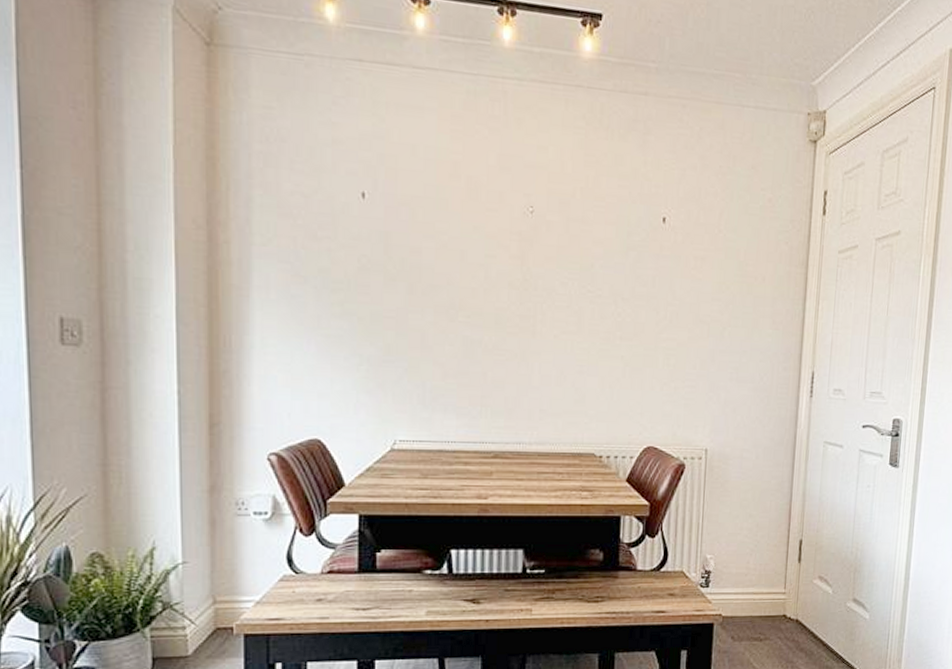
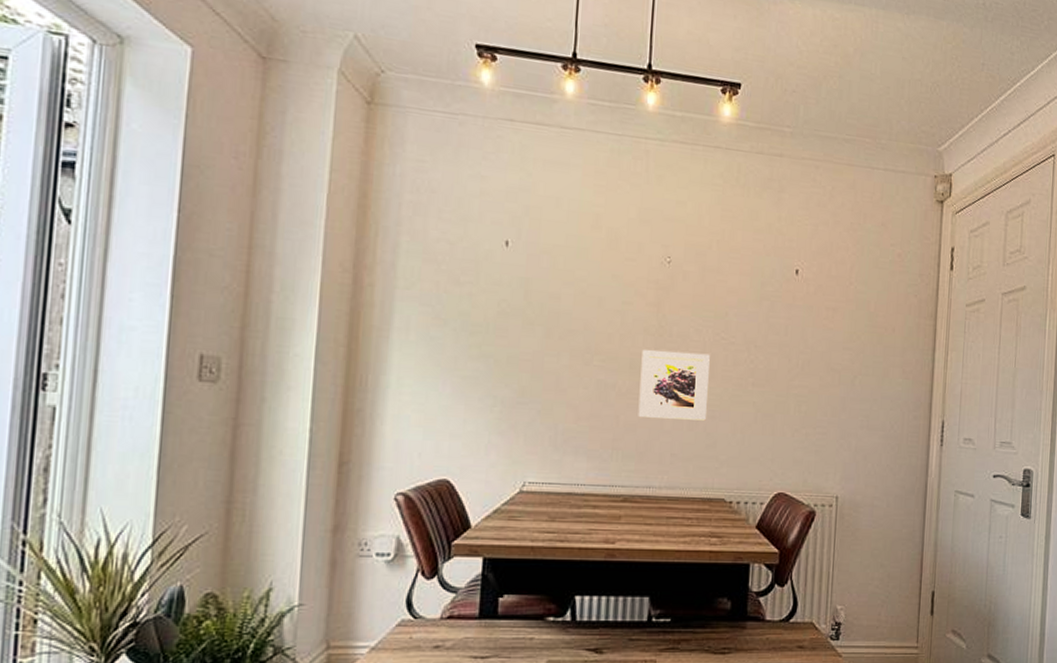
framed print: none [505,304,576,376] -> present [638,350,710,421]

